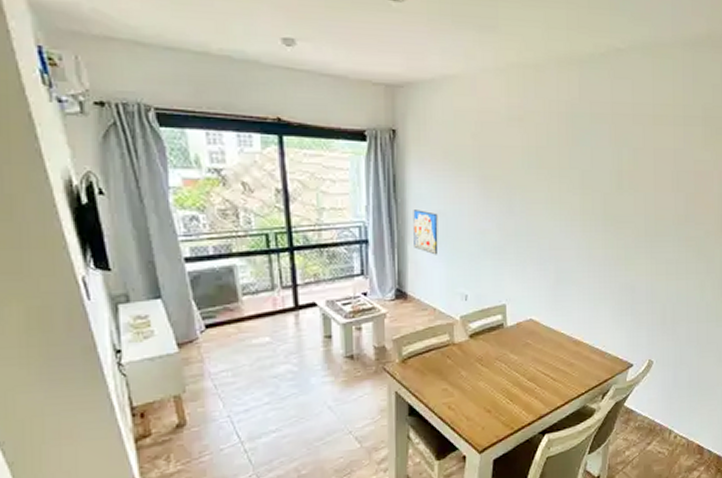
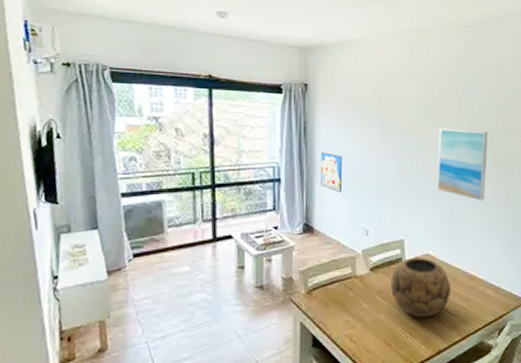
decorative bowl: none [491,323,555,385] -> present [391,258,452,318]
wall art: none [543,182,601,263] -> present [437,129,488,201]

